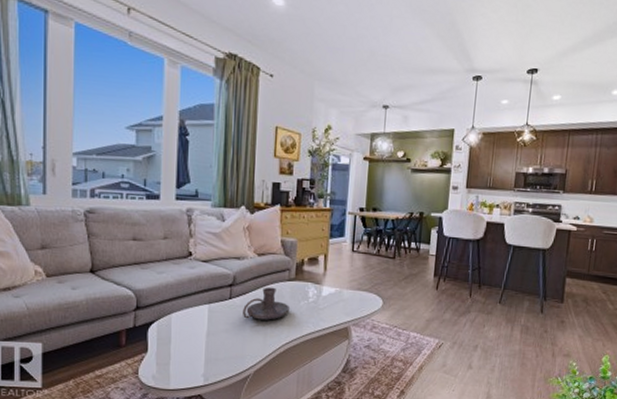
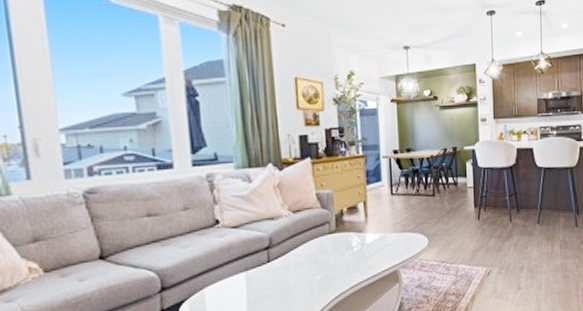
candle holder: present [243,287,289,320] -> none [284,242,334,280]

